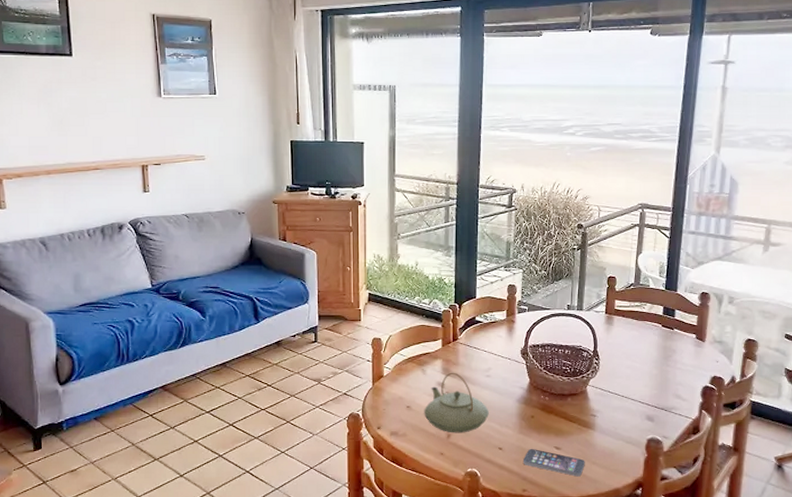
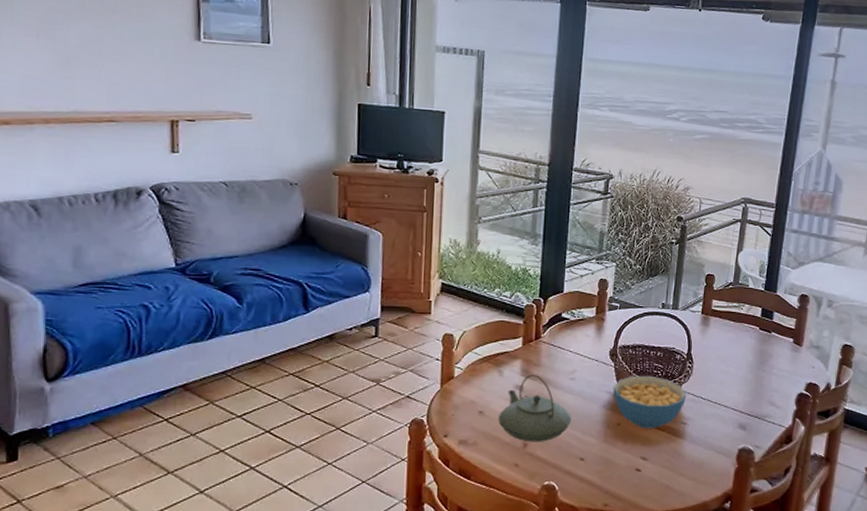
smartphone: present [522,448,585,477] -> none [605,458,673,490]
cereal bowl: none [526,372,595,421] -> present [613,375,687,429]

